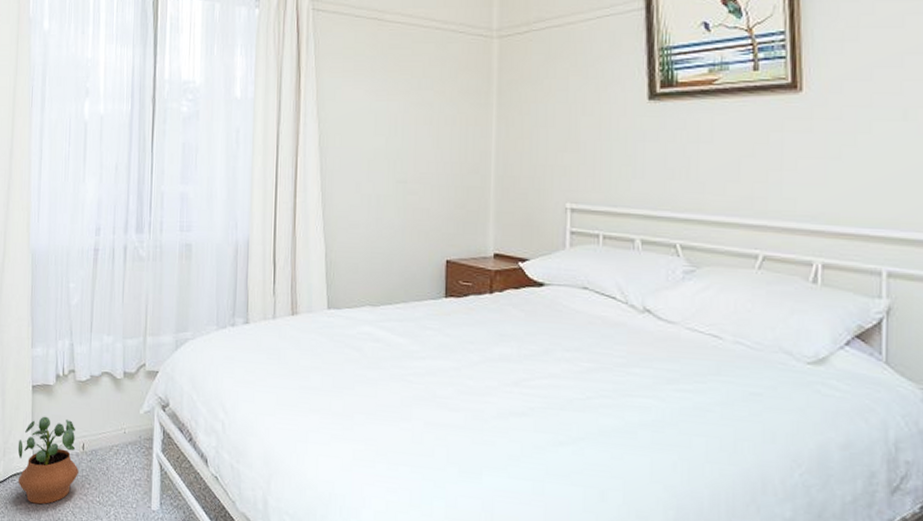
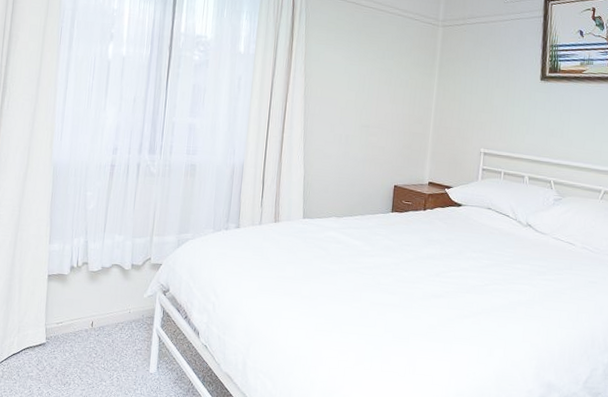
potted plant: present [17,416,79,505] -> none [30,300,87,372]

